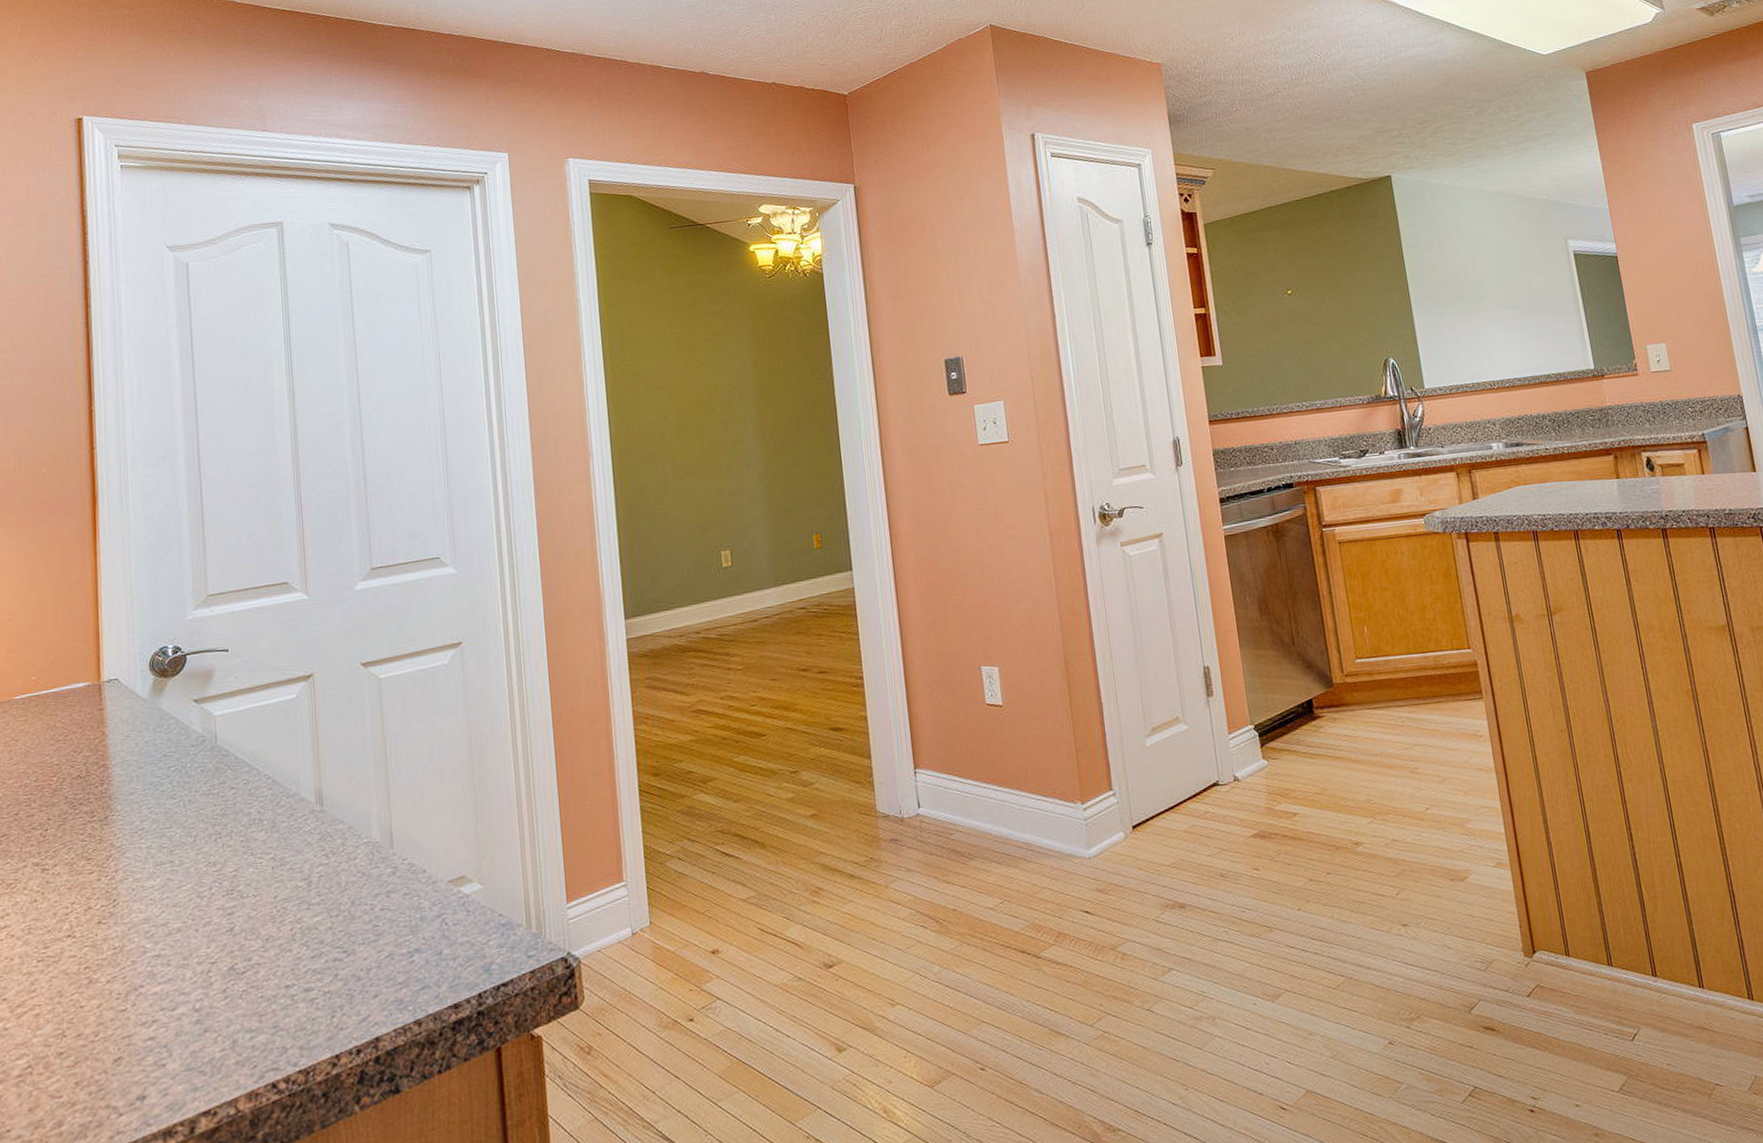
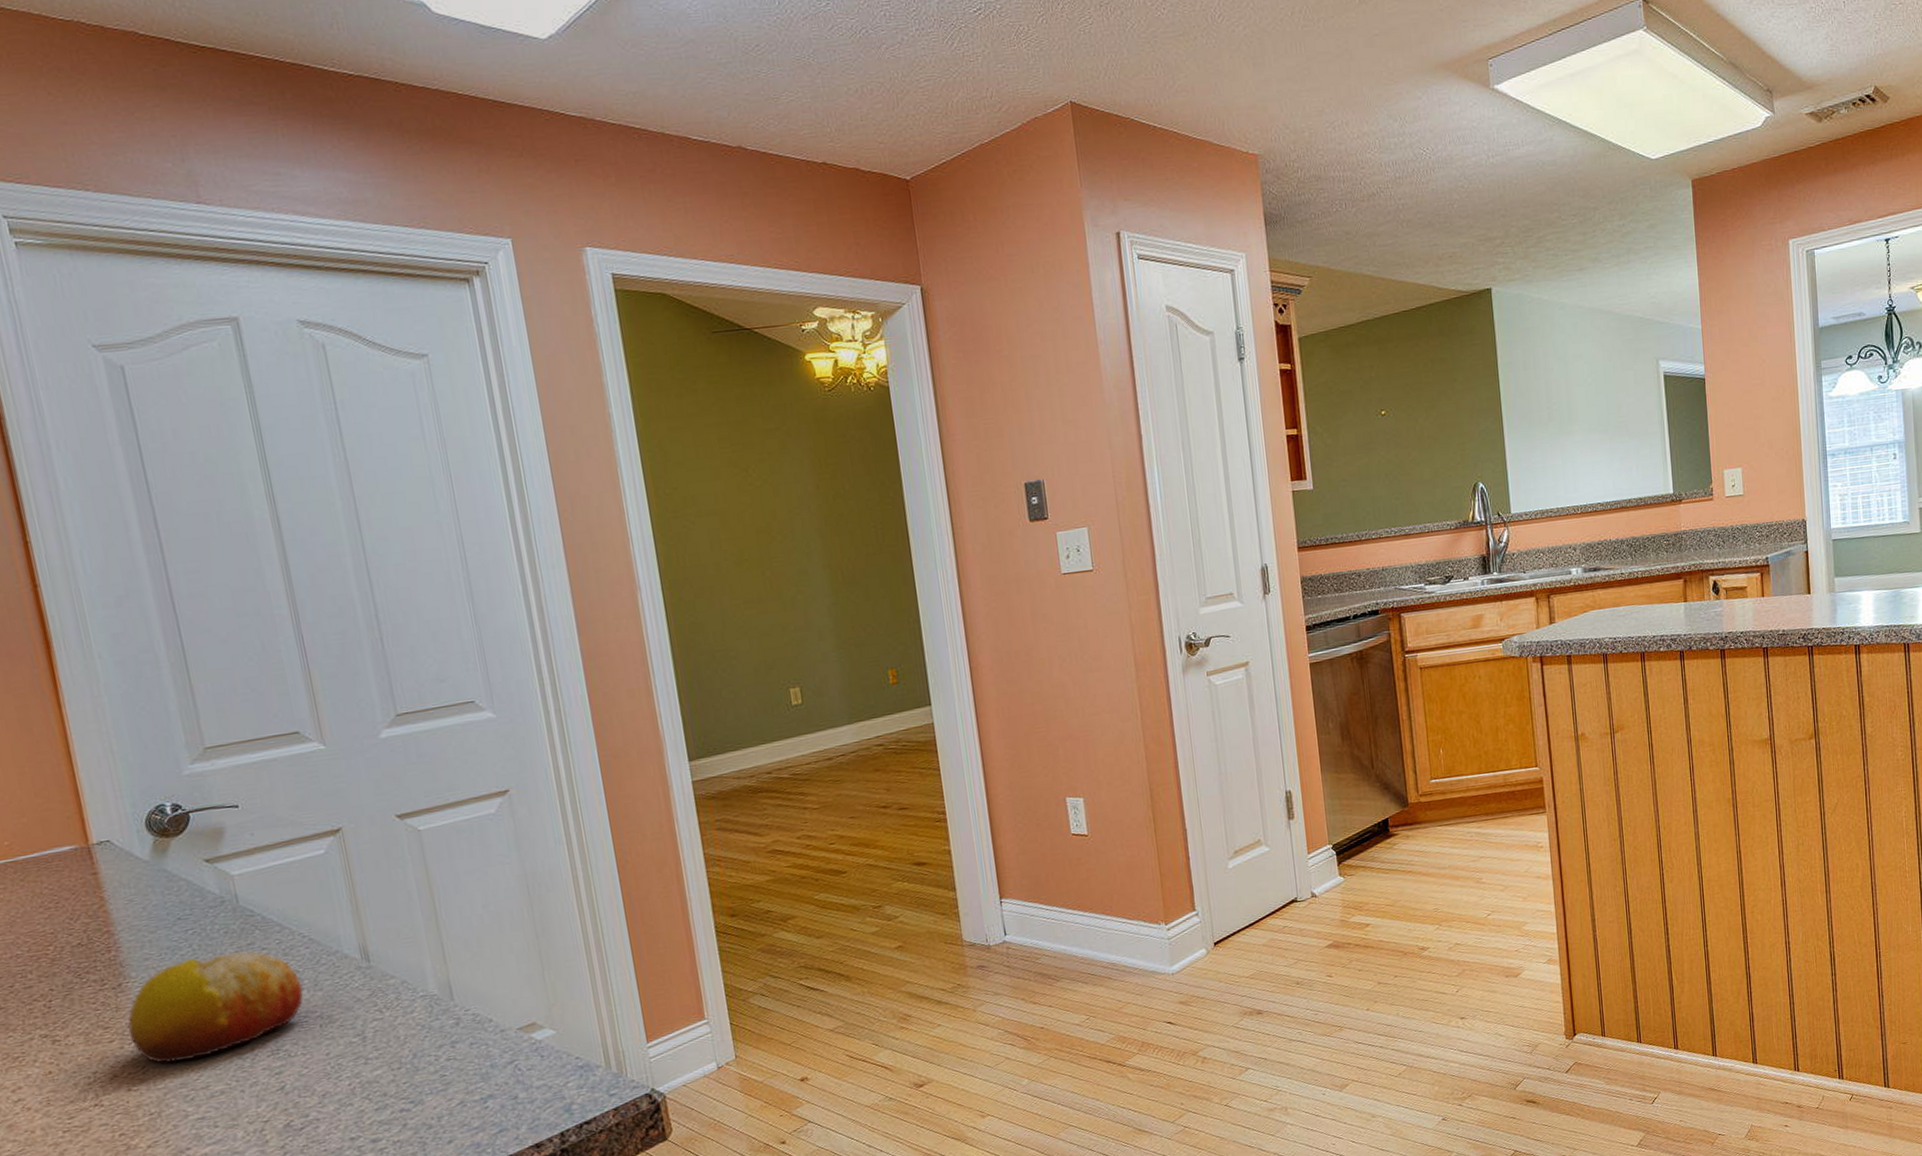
fruit: none [107,790,263,898] -> present [128,951,304,1063]

